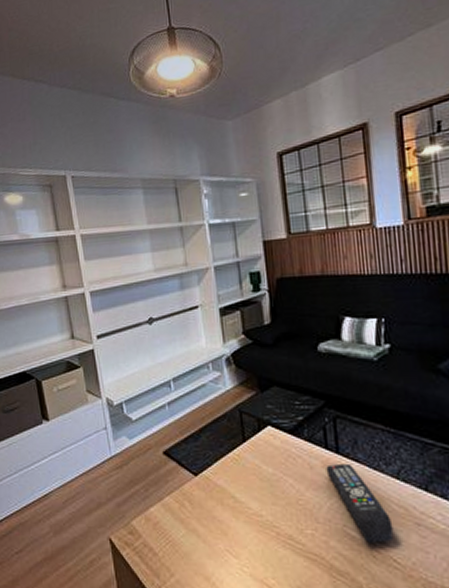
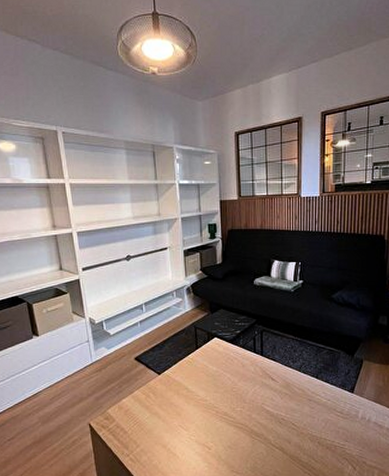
remote control: present [326,463,394,543] -> none [253,362,294,414]

